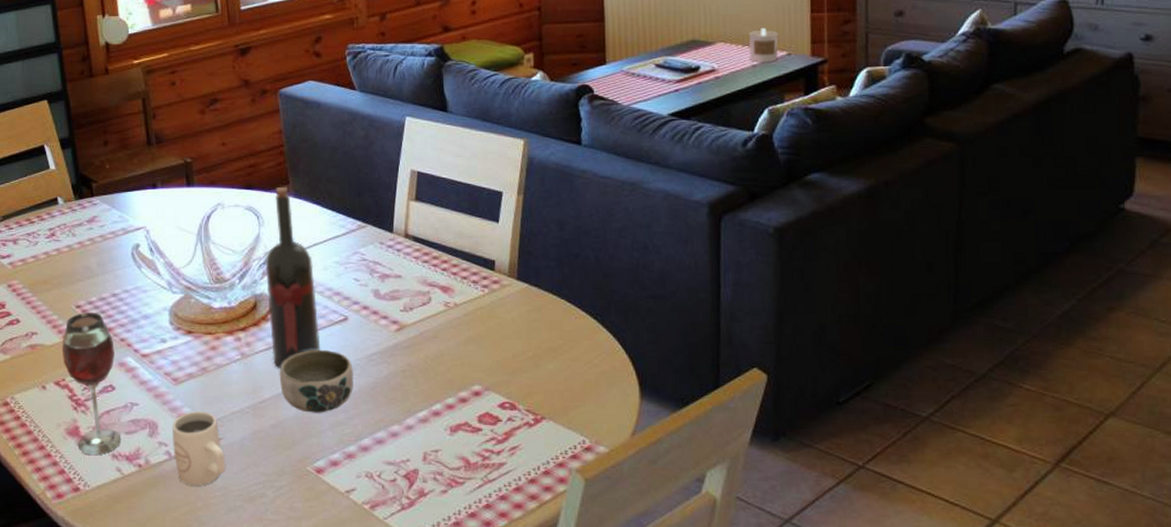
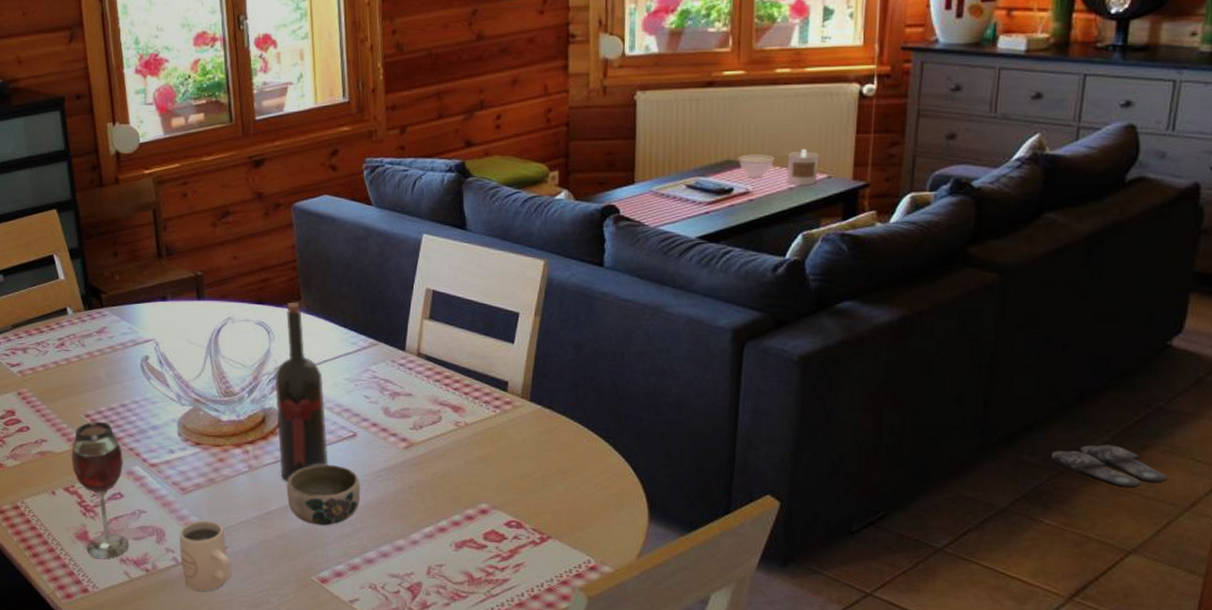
bowl: none [702,34,737,57] -> present [737,154,775,178]
slippers: none [1023,308,1135,350] -> present [1051,444,1167,488]

